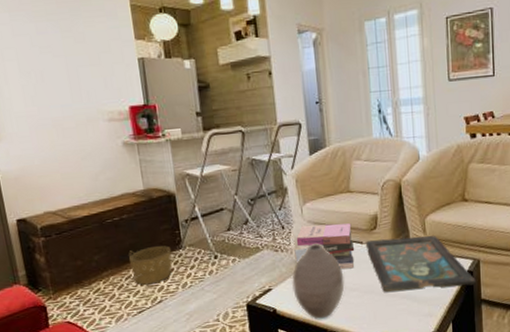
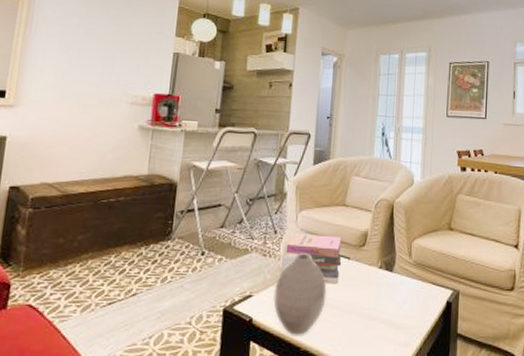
basket: present [129,246,172,285] -> none [113,234,160,274]
decorative tray: present [365,235,476,292] -> none [352,257,454,317]

